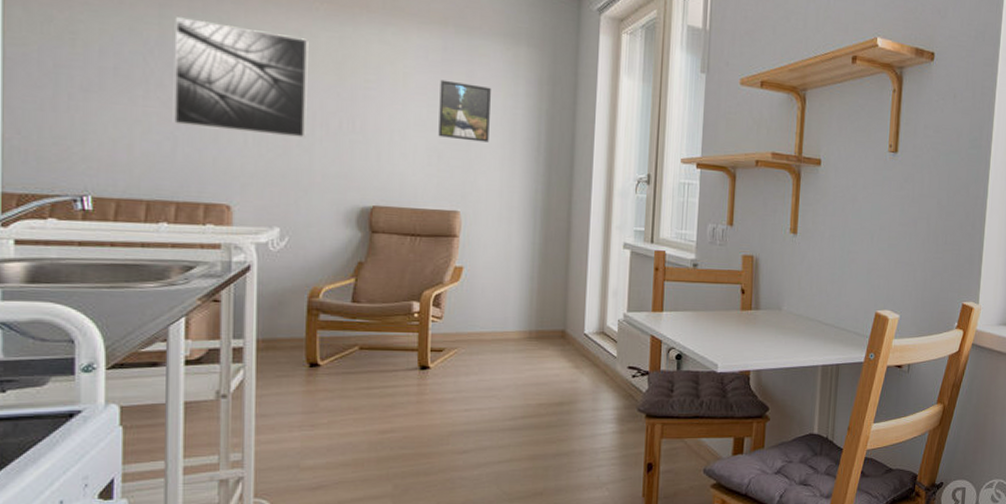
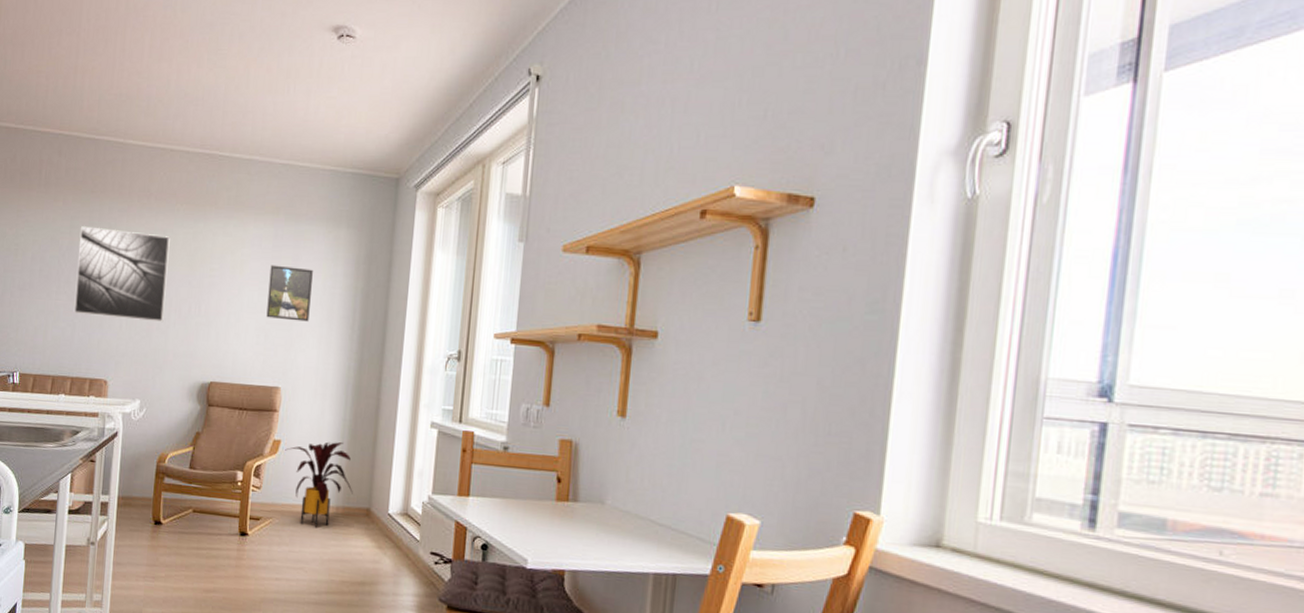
house plant: none [468,266,546,353] -> present [285,441,353,527]

